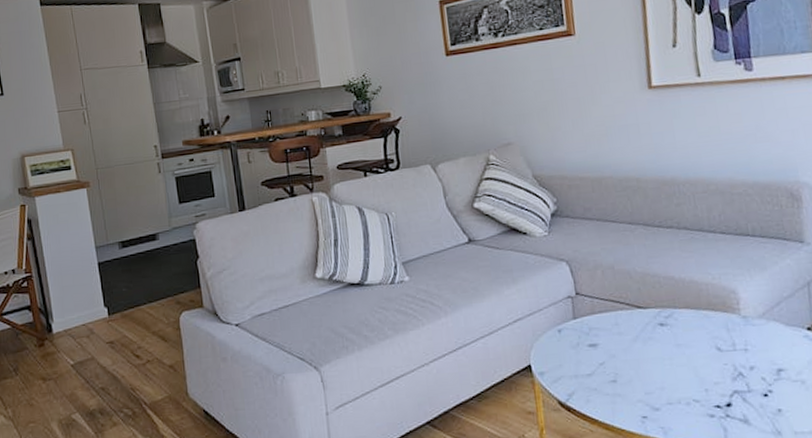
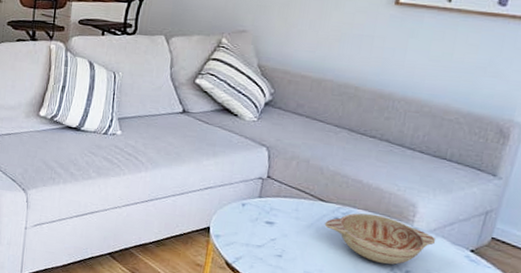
decorative bowl: none [650,310,768,365] -> present [324,212,435,265]

